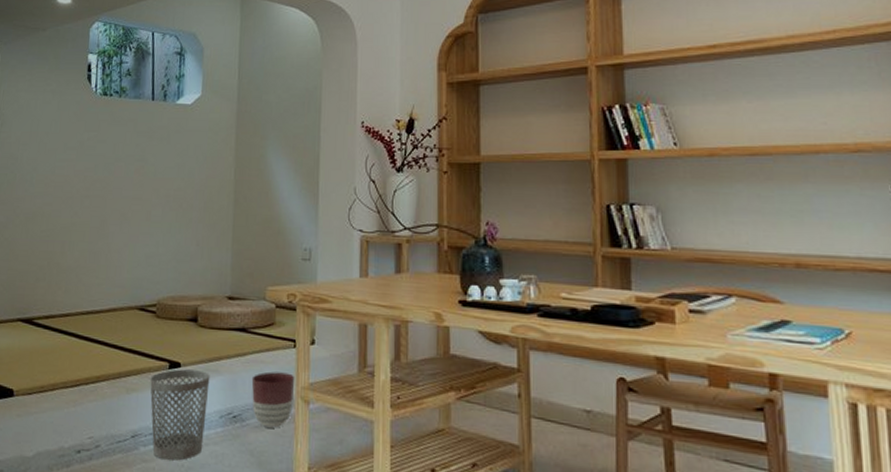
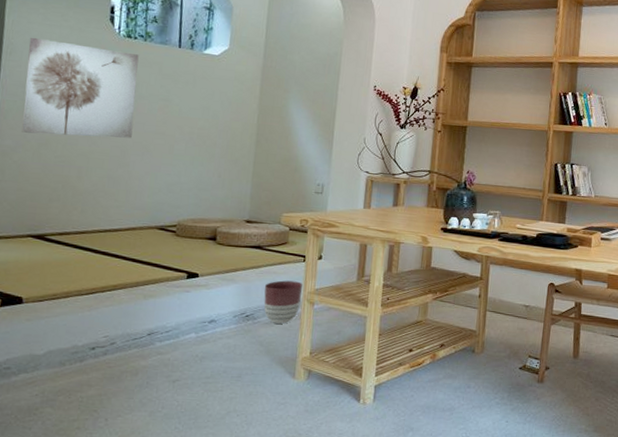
wall art: none [11,105,115,208] -> present [21,37,139,138]
wastebasket: present [150,369,210,461] -> none [167,279,226,352]

